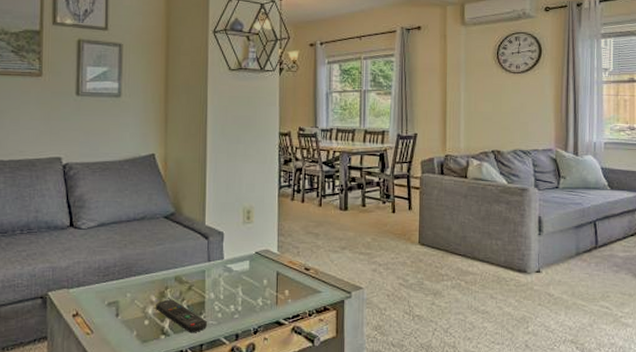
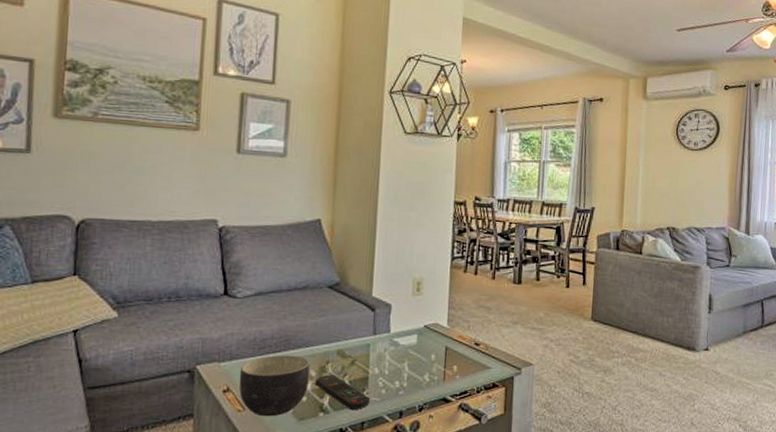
bowl: none [86,282,150,339] -> present [239,355,310,417]

